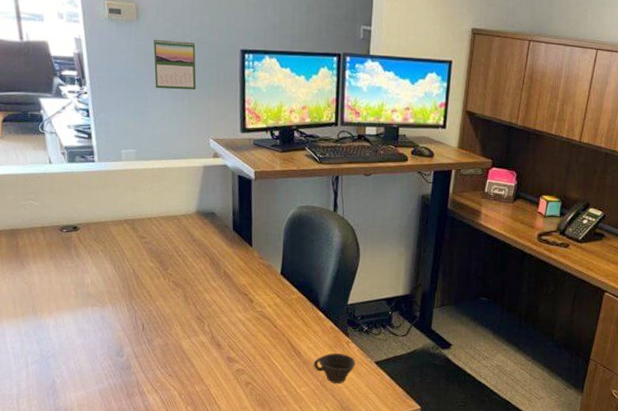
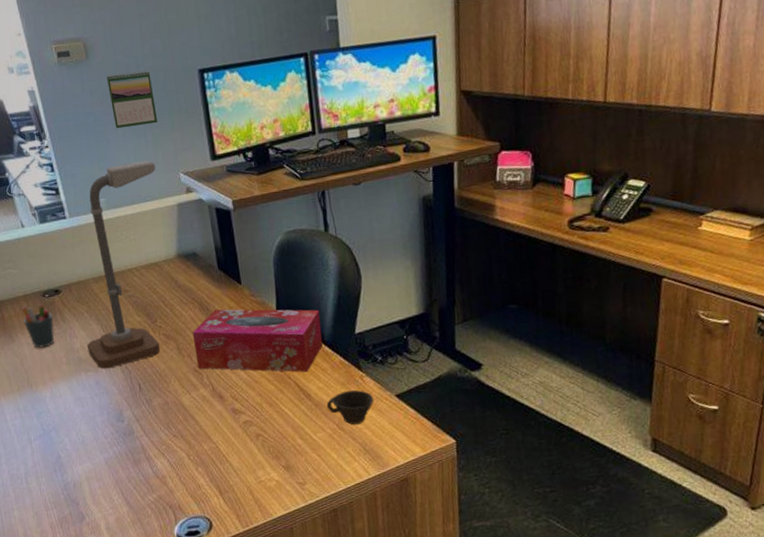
pen holder: none [36,237,68,279] -> present [21,304,55,348]
desk lamp: none [98,121,188,306] -> present [87,160,160,369]
tissue box: none [200,266,319,333] -> present [192,309,323,373]

